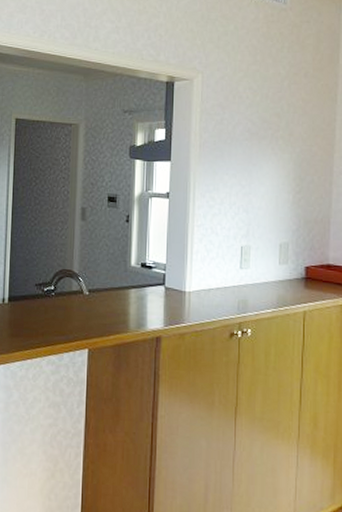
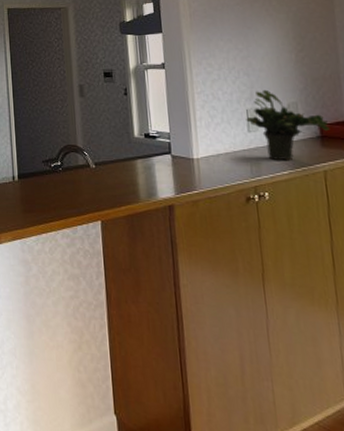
potted plant: none [240,228,314,300] -> present [246,89,330,161]

